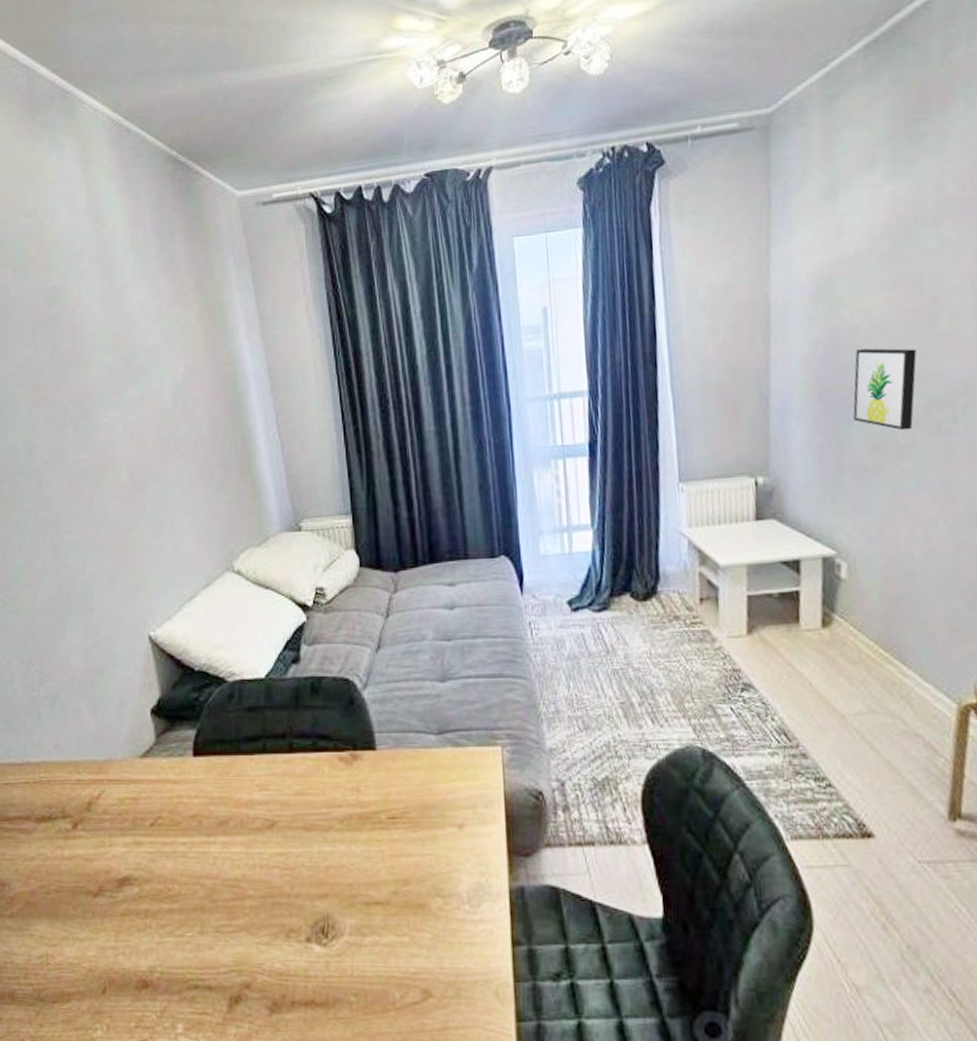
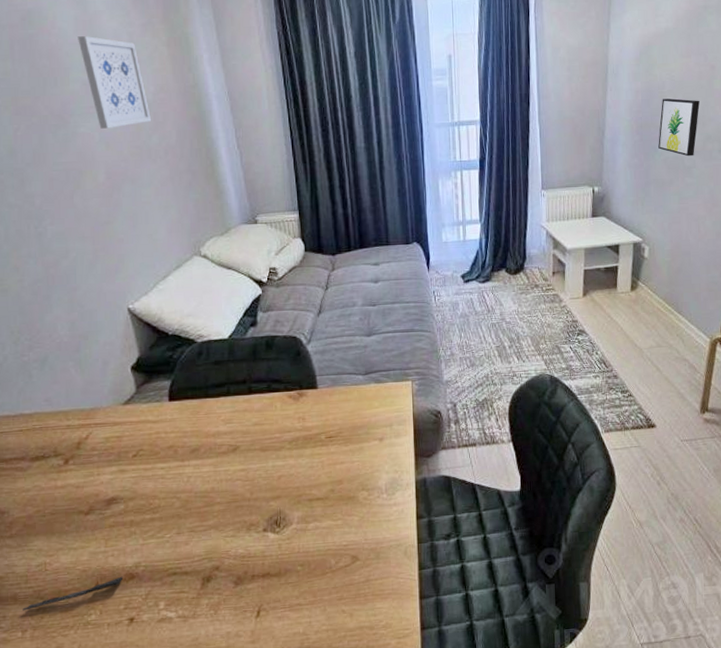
pen: none [20,982,136,1014] -> present [23,576,124,611]
wall art: none [103,312,181,419] -> present [78,36,152,129]

